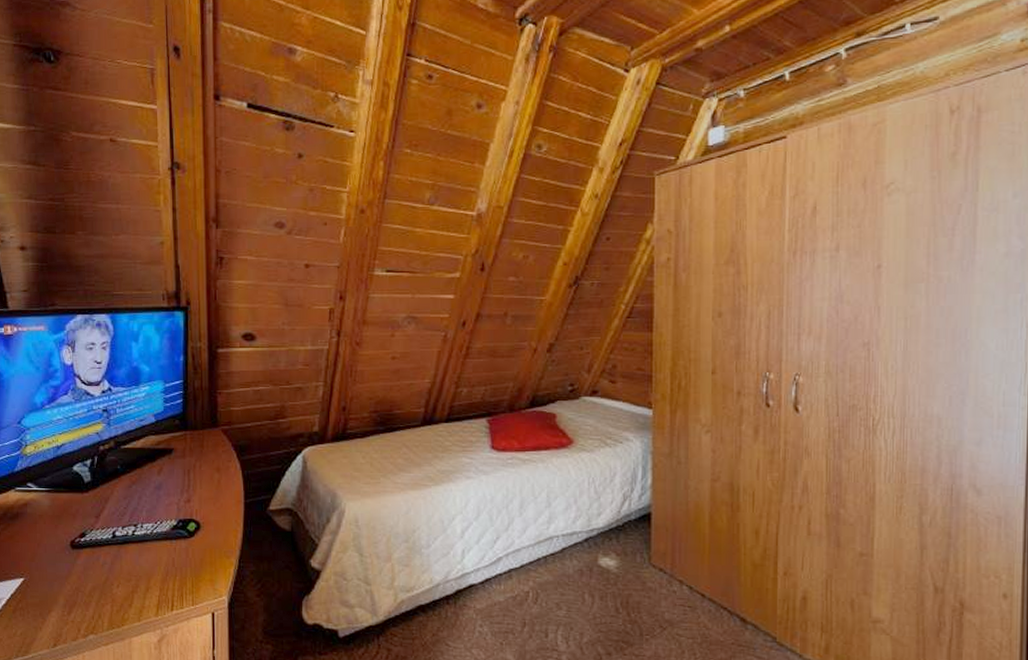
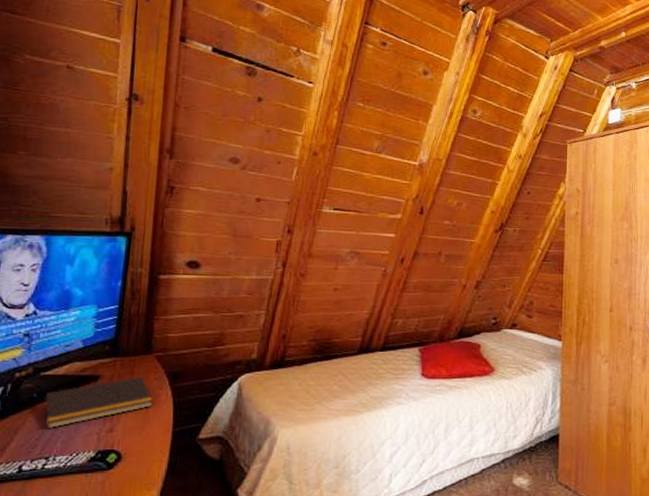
notepad: none [125,449,224,499] -> present [41,376,153,429]

